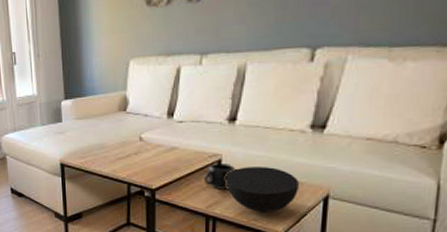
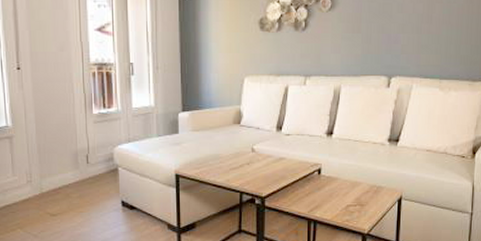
mug: present [204,162,235,190] -> none [307,171,332,195]
bowl: present [225,167,299,213] -> none [324,174,380,214]

